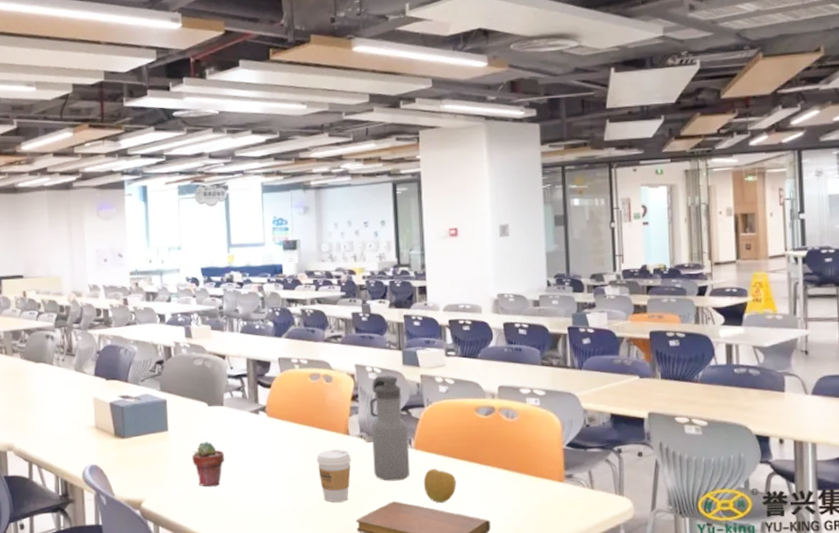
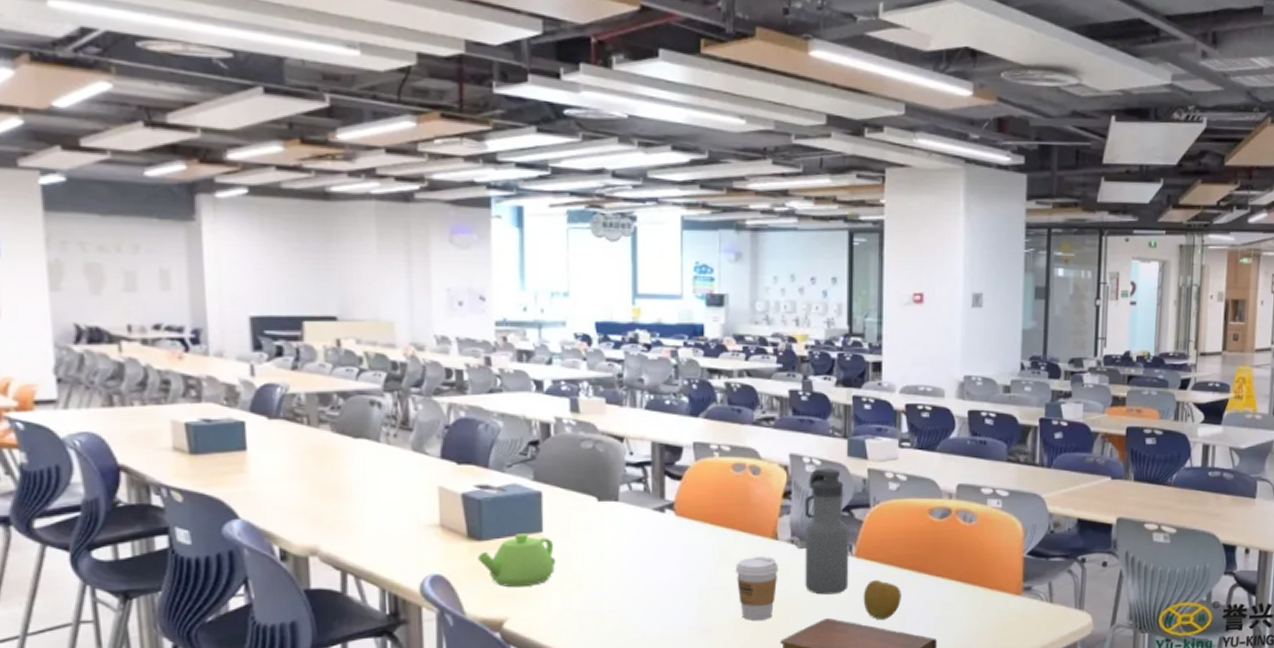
teapot: none [122,432,179,475] -> present [478,533,556,588]
potted succulent: present [192,441,224,487] -> none [574,545,617,603]

